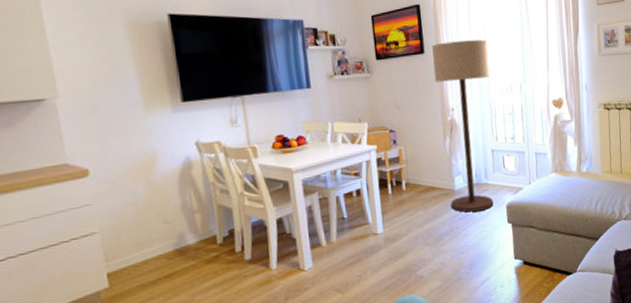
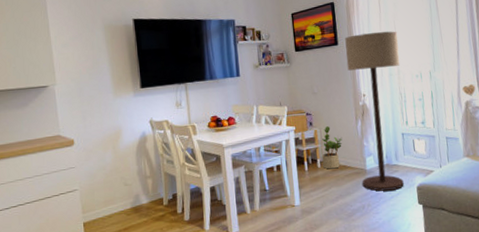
potted plant: none [407,144,430,192] -> present [322,126,342,169]

